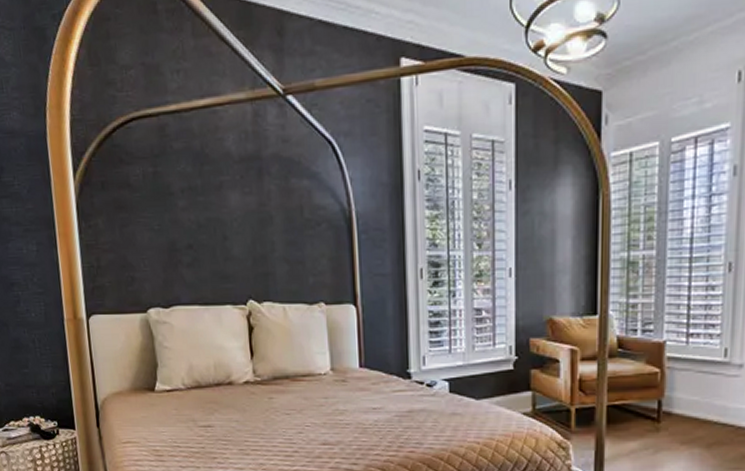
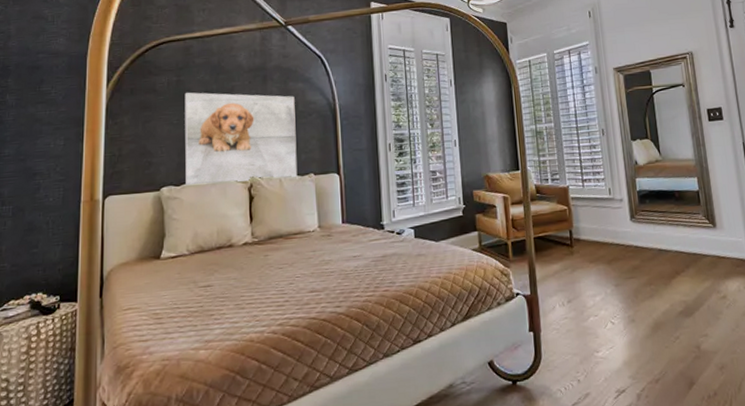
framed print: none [164,188,305,308] -> present [184,92,298,185]

